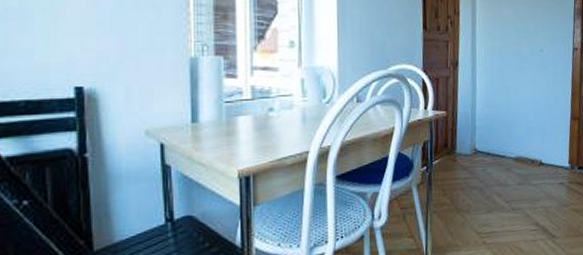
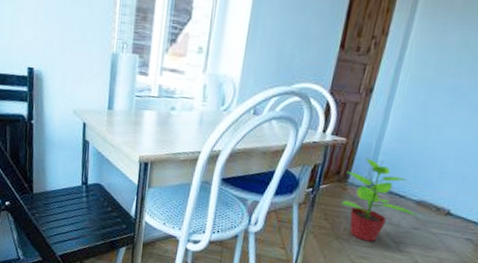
potted plant: none [452,126,519,208] -> present [341,158,418,242]

